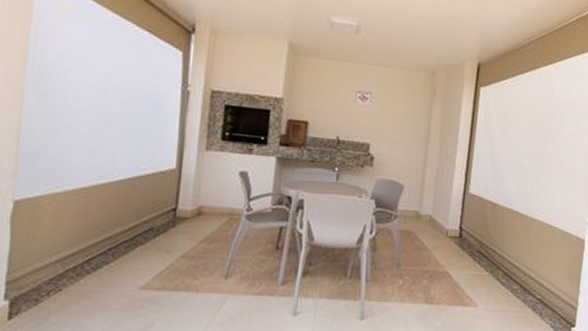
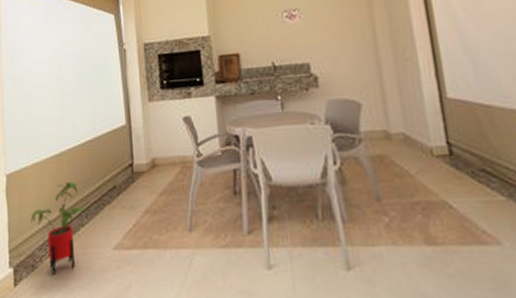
house plant: none [41,217,112,310] -> present [31,181,85,275]

